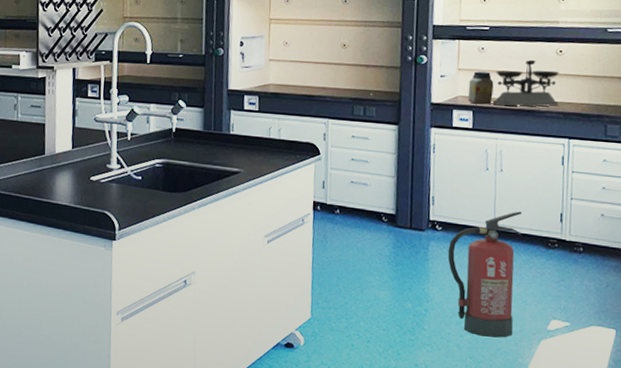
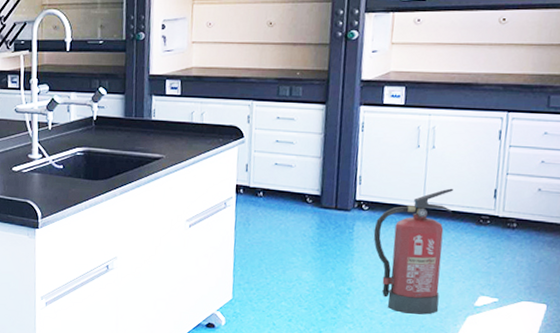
jar: present [467,71,494,105] -> none [400,45,430,80]
balance scale: present [492,59,559,107] -> none [427,29,501,80]

